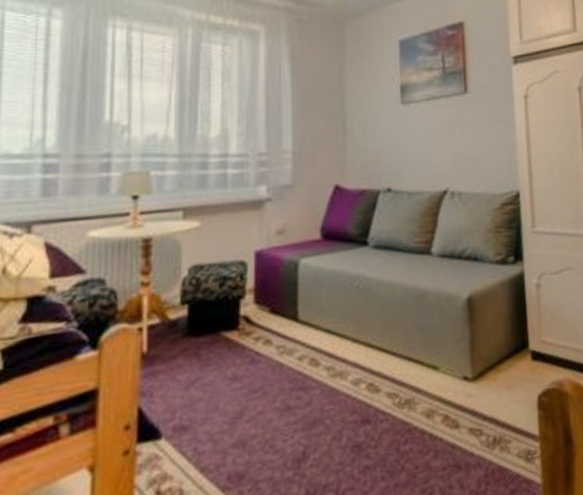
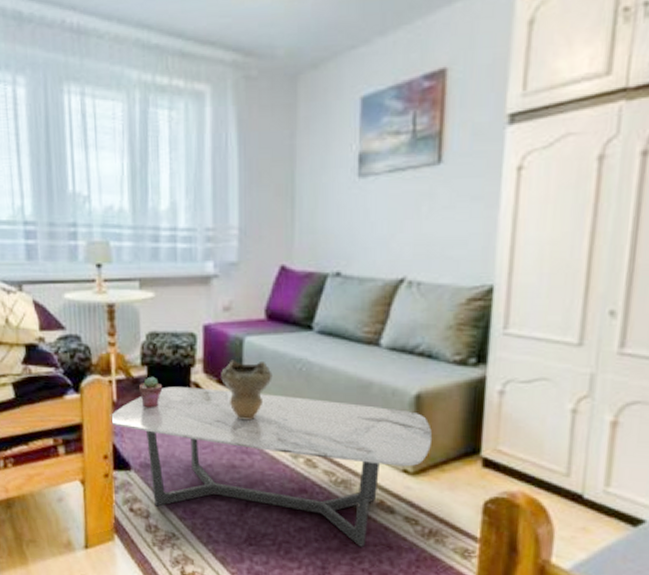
coffee table: none [136,314,486,481] -> present [109,386,432,547]
potted succulent: none [177,315,206,355] -> present [139,376,163,408]
decorative bowl: none [274,282,330,352] -> present [221,360,272,421]

